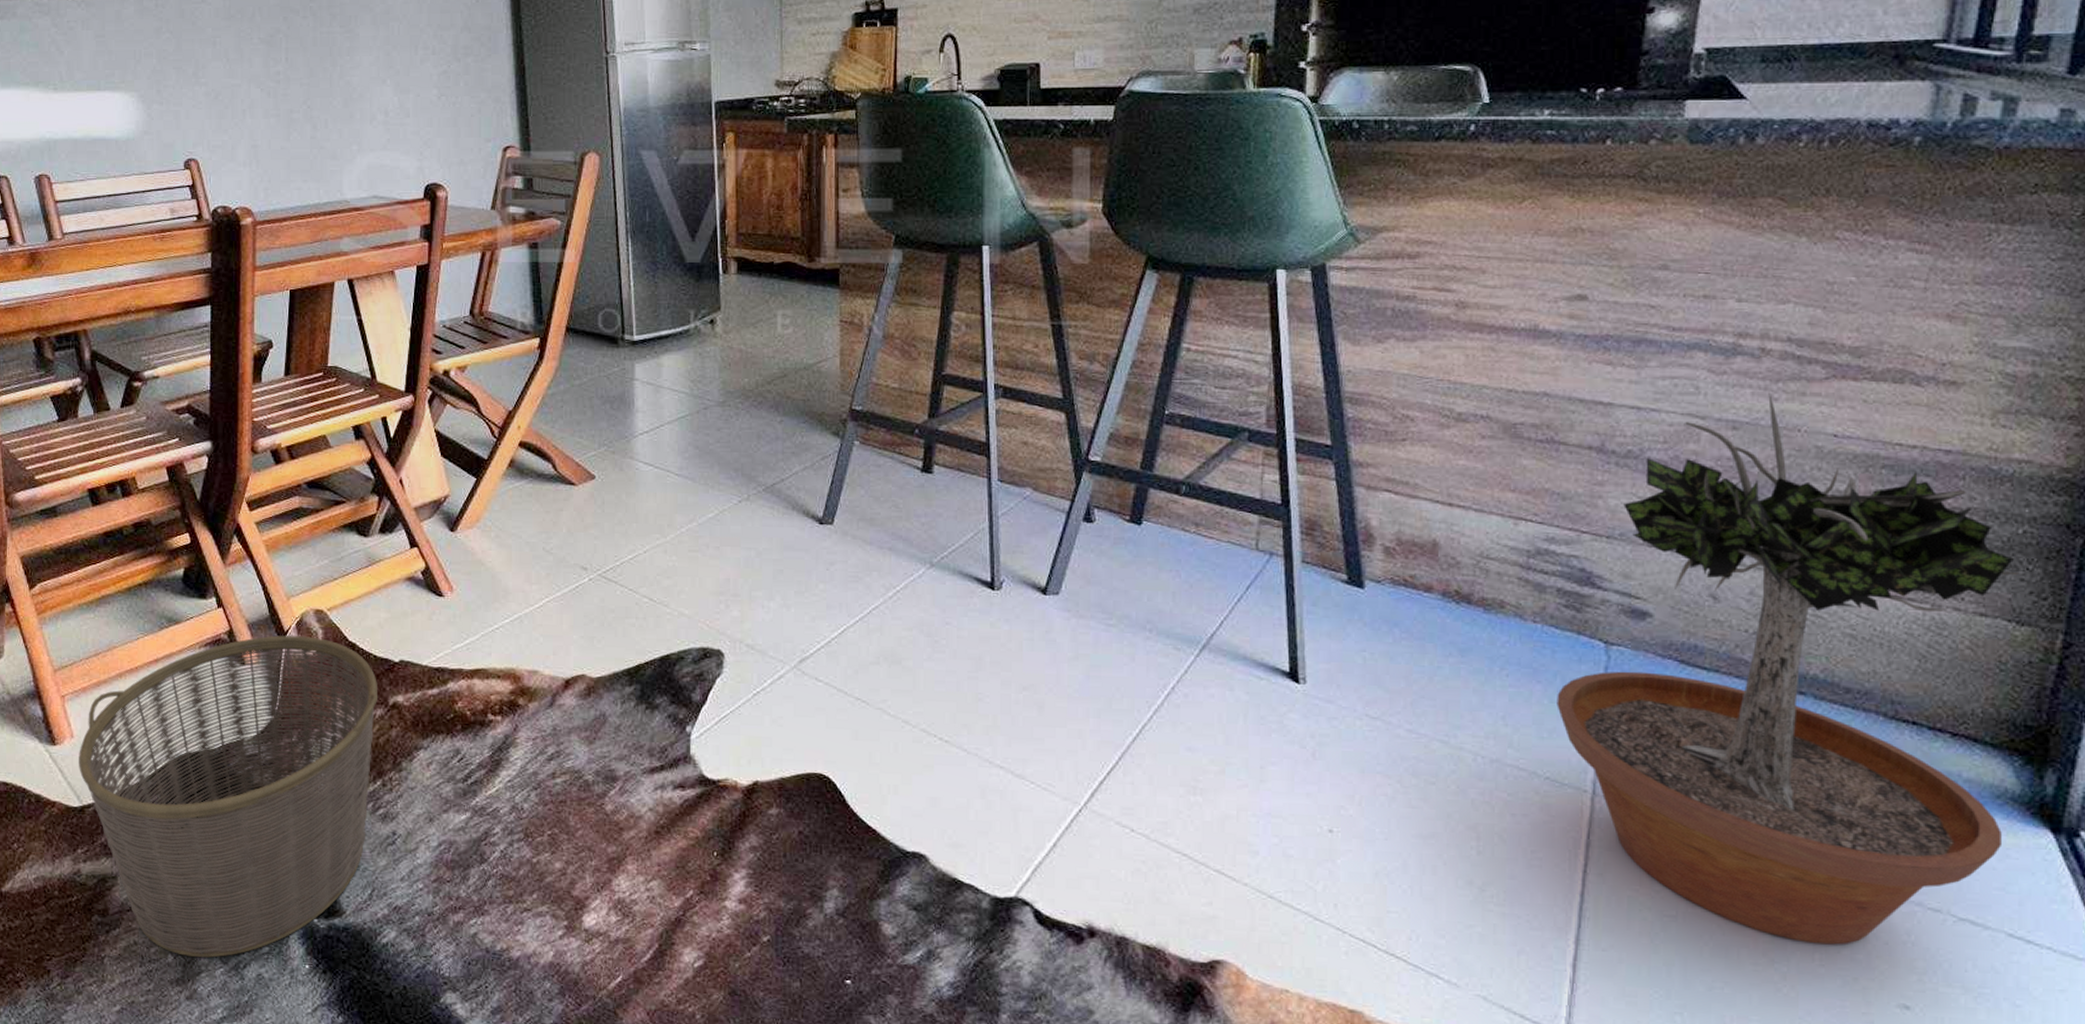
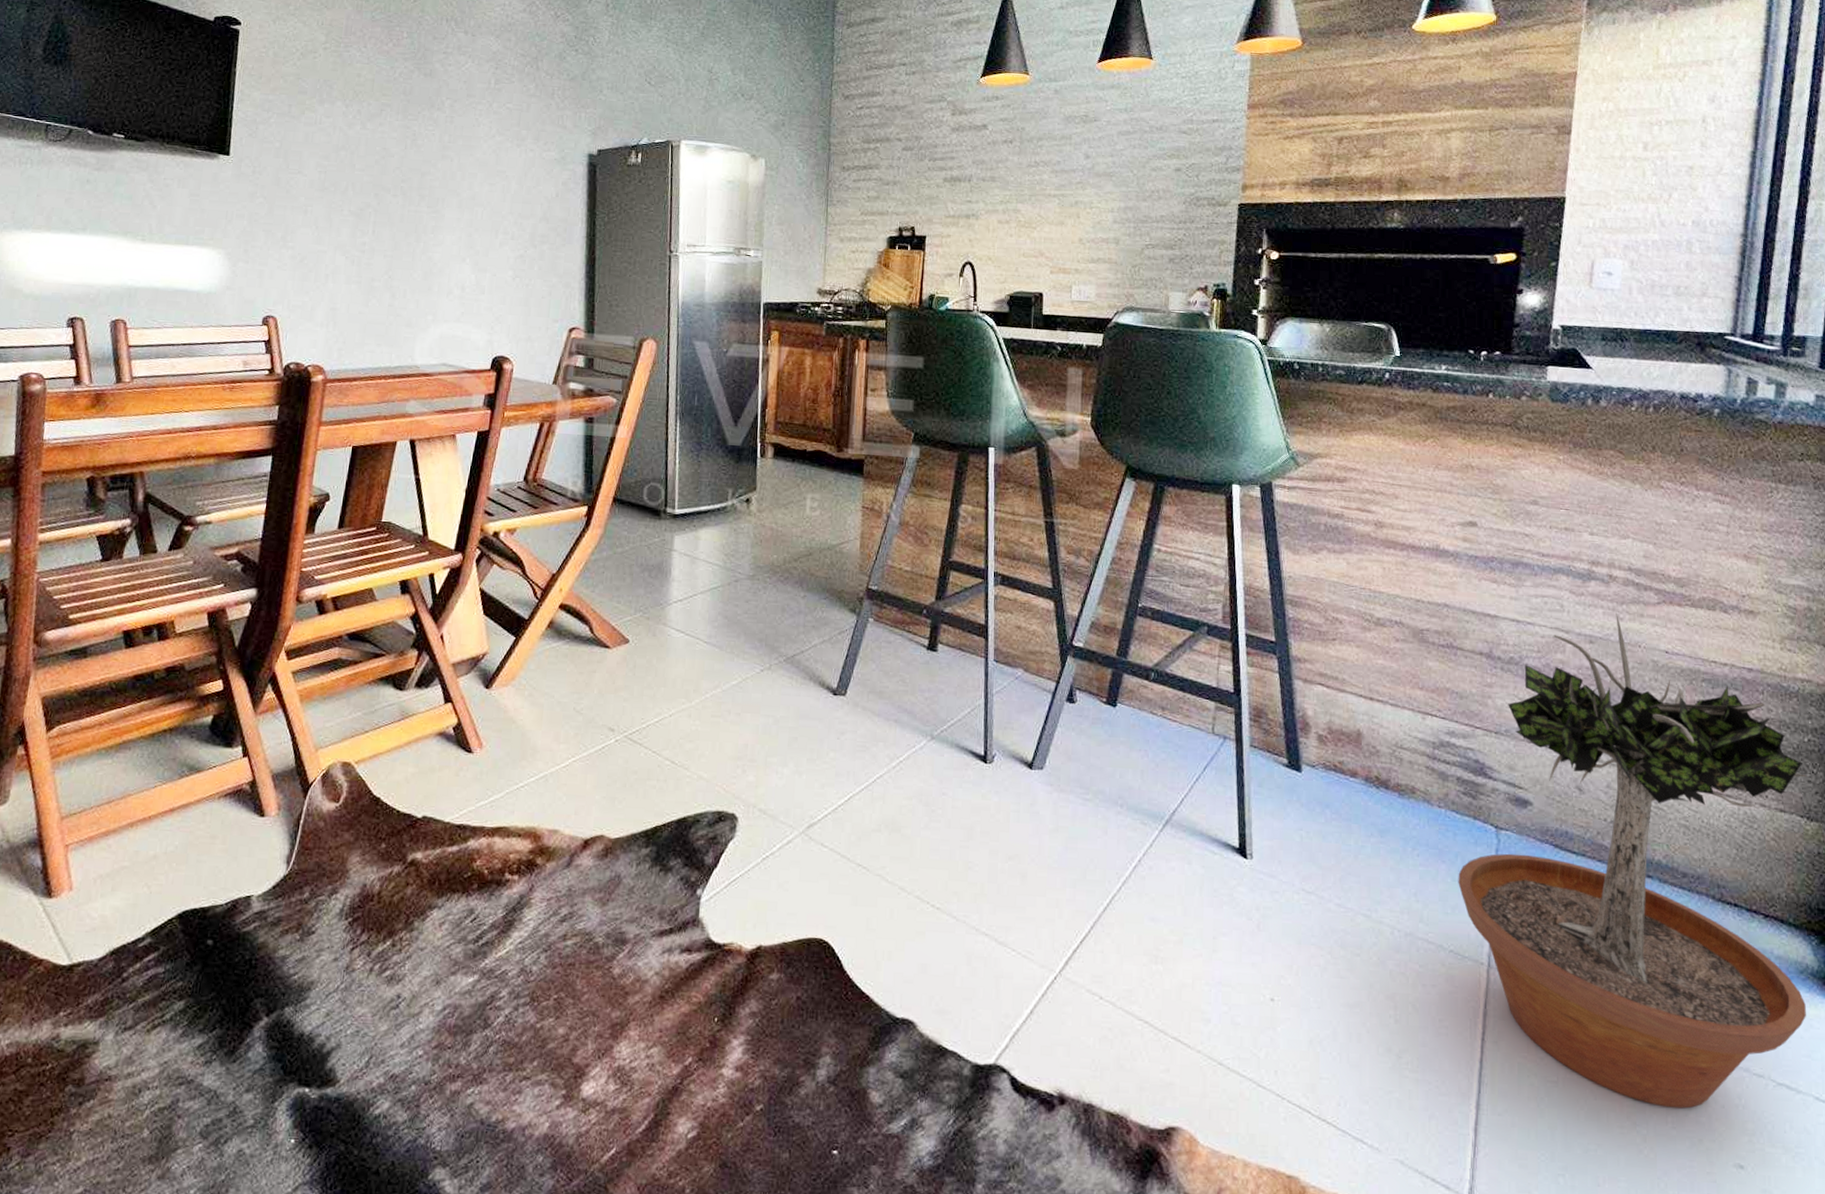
basket: present [79,635,379,958] -> none [73,787,398,1132]

